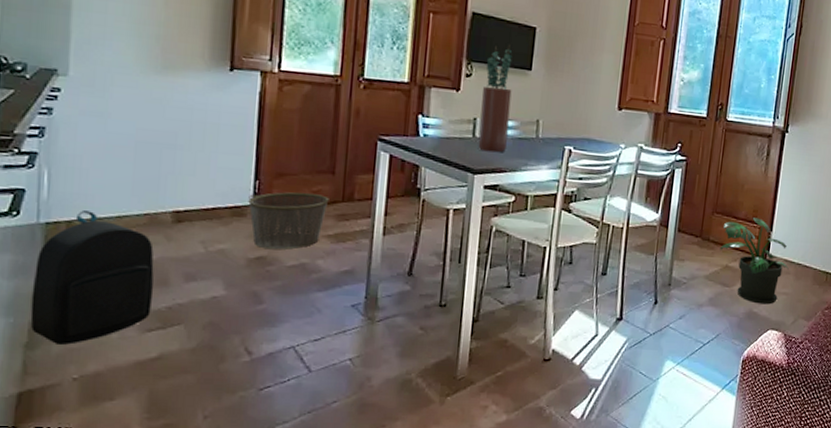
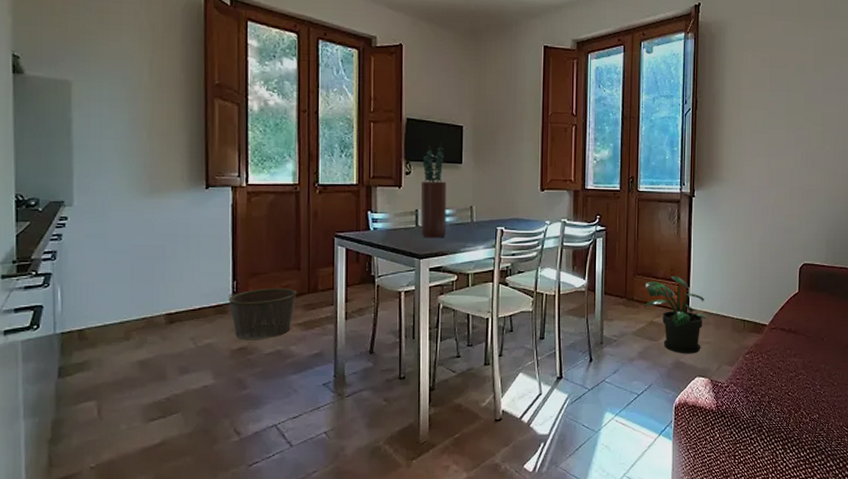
backpack: present [30,210,154,345] -> none [52,320,154,438]

